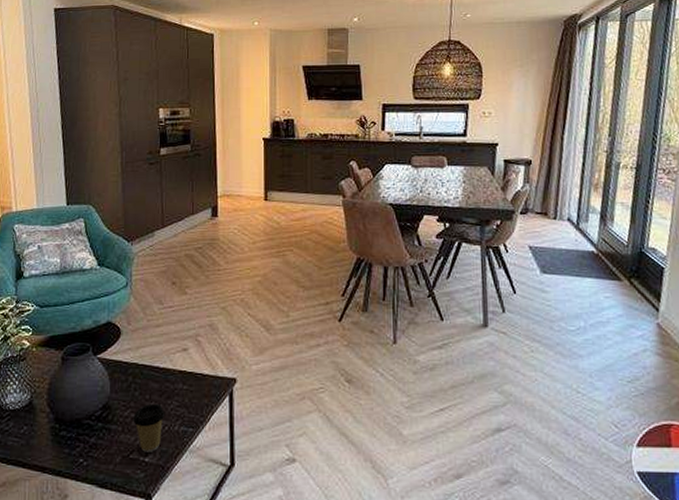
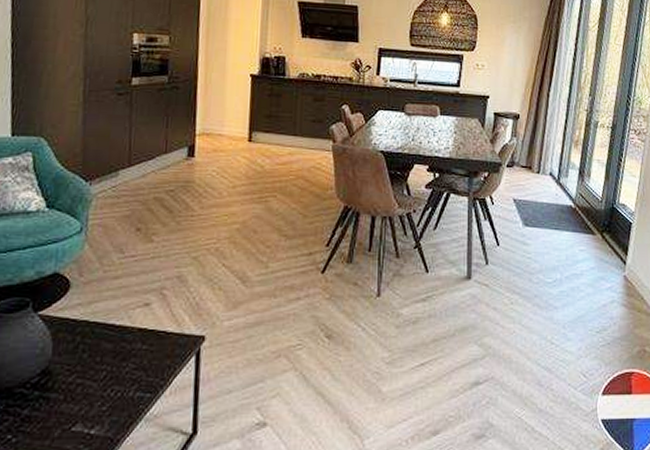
coffee cup: present [133,403,166,452] -> none [78,366,119,423]

